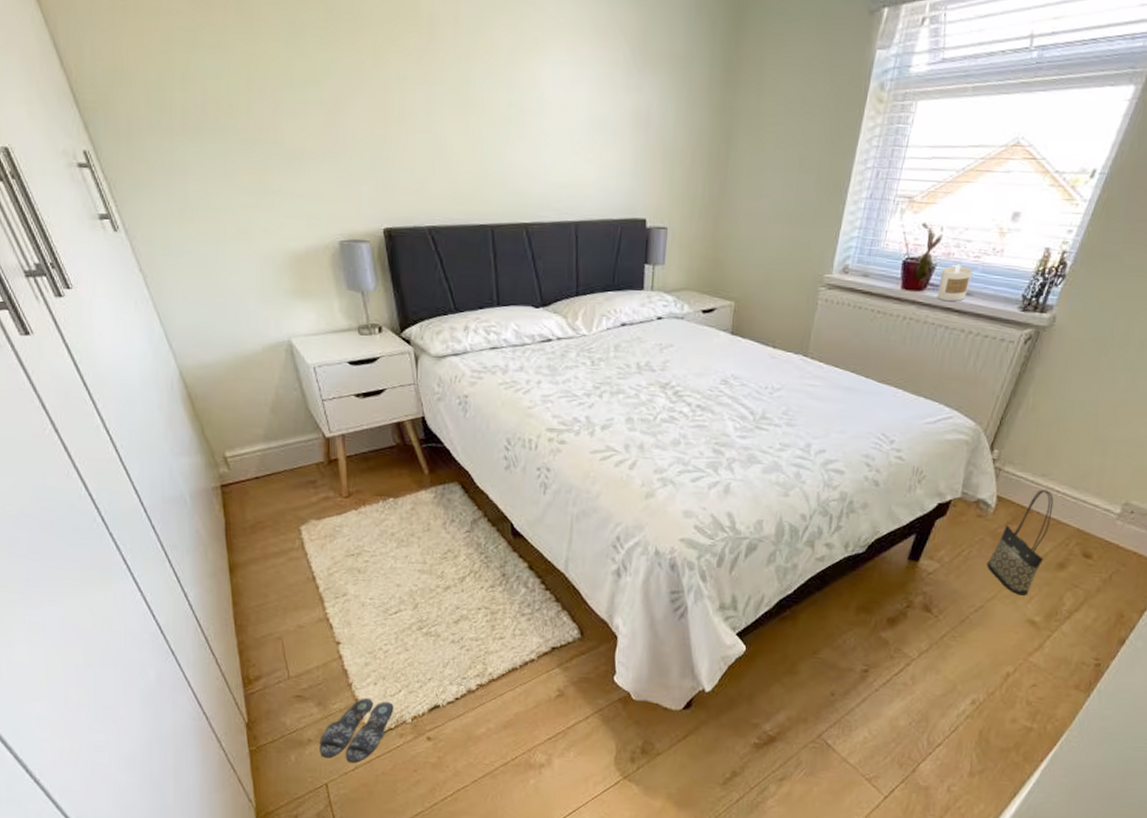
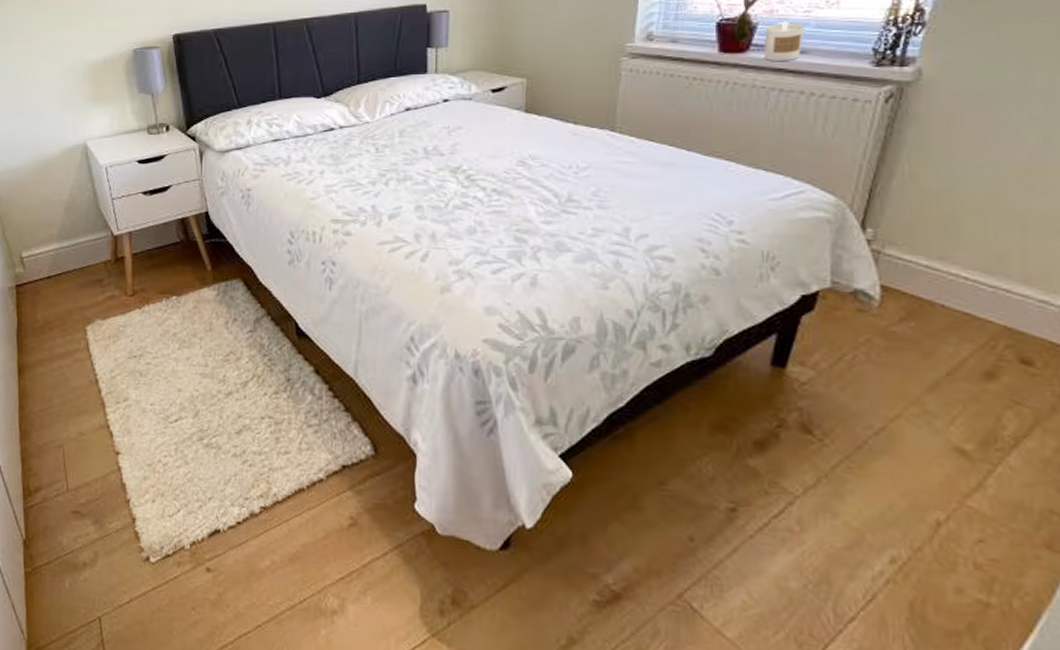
slippers: present [319,698,394,763] -> none [94,517,172,595]
tote bag: present [987,489,1054,596] -> none [881,276,964,415]

